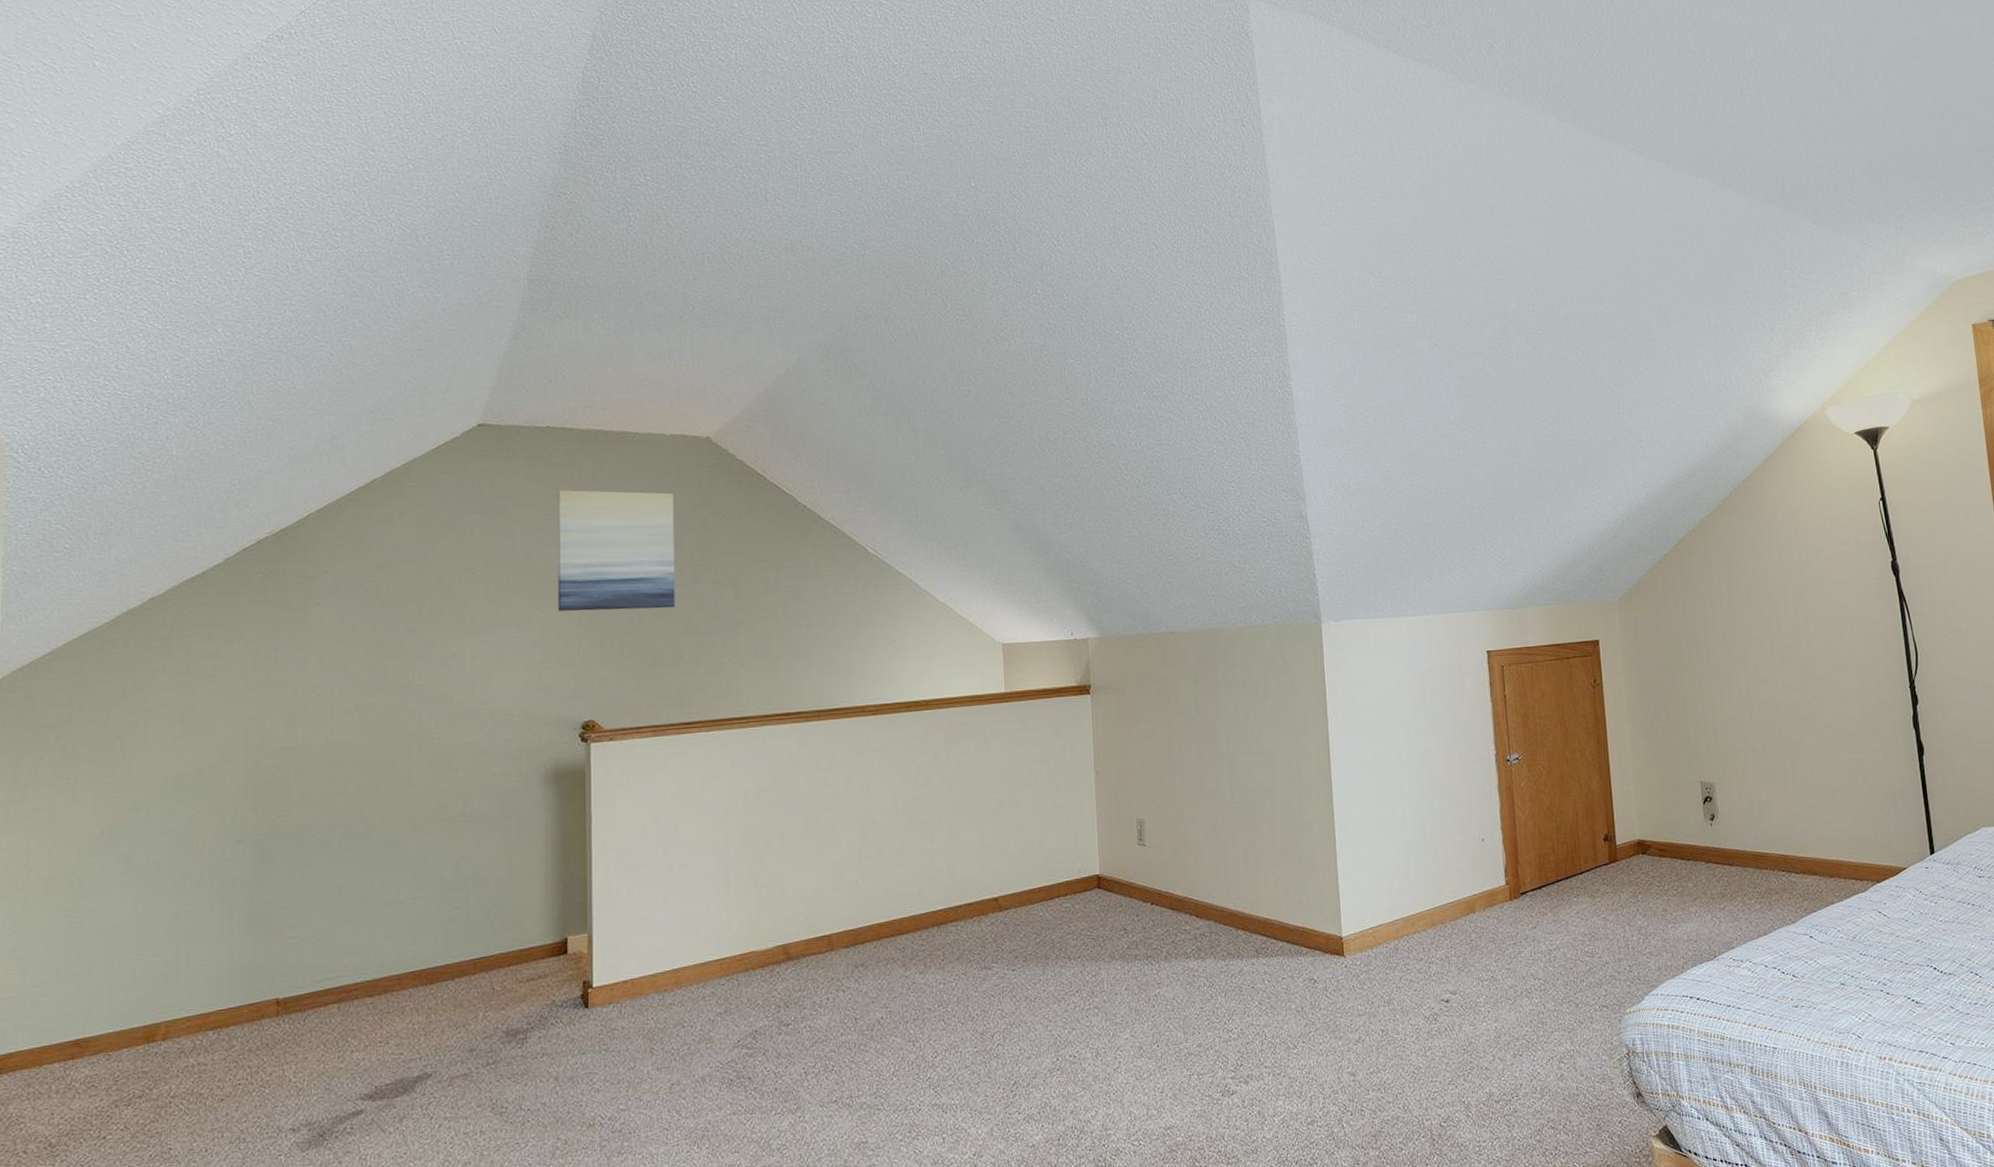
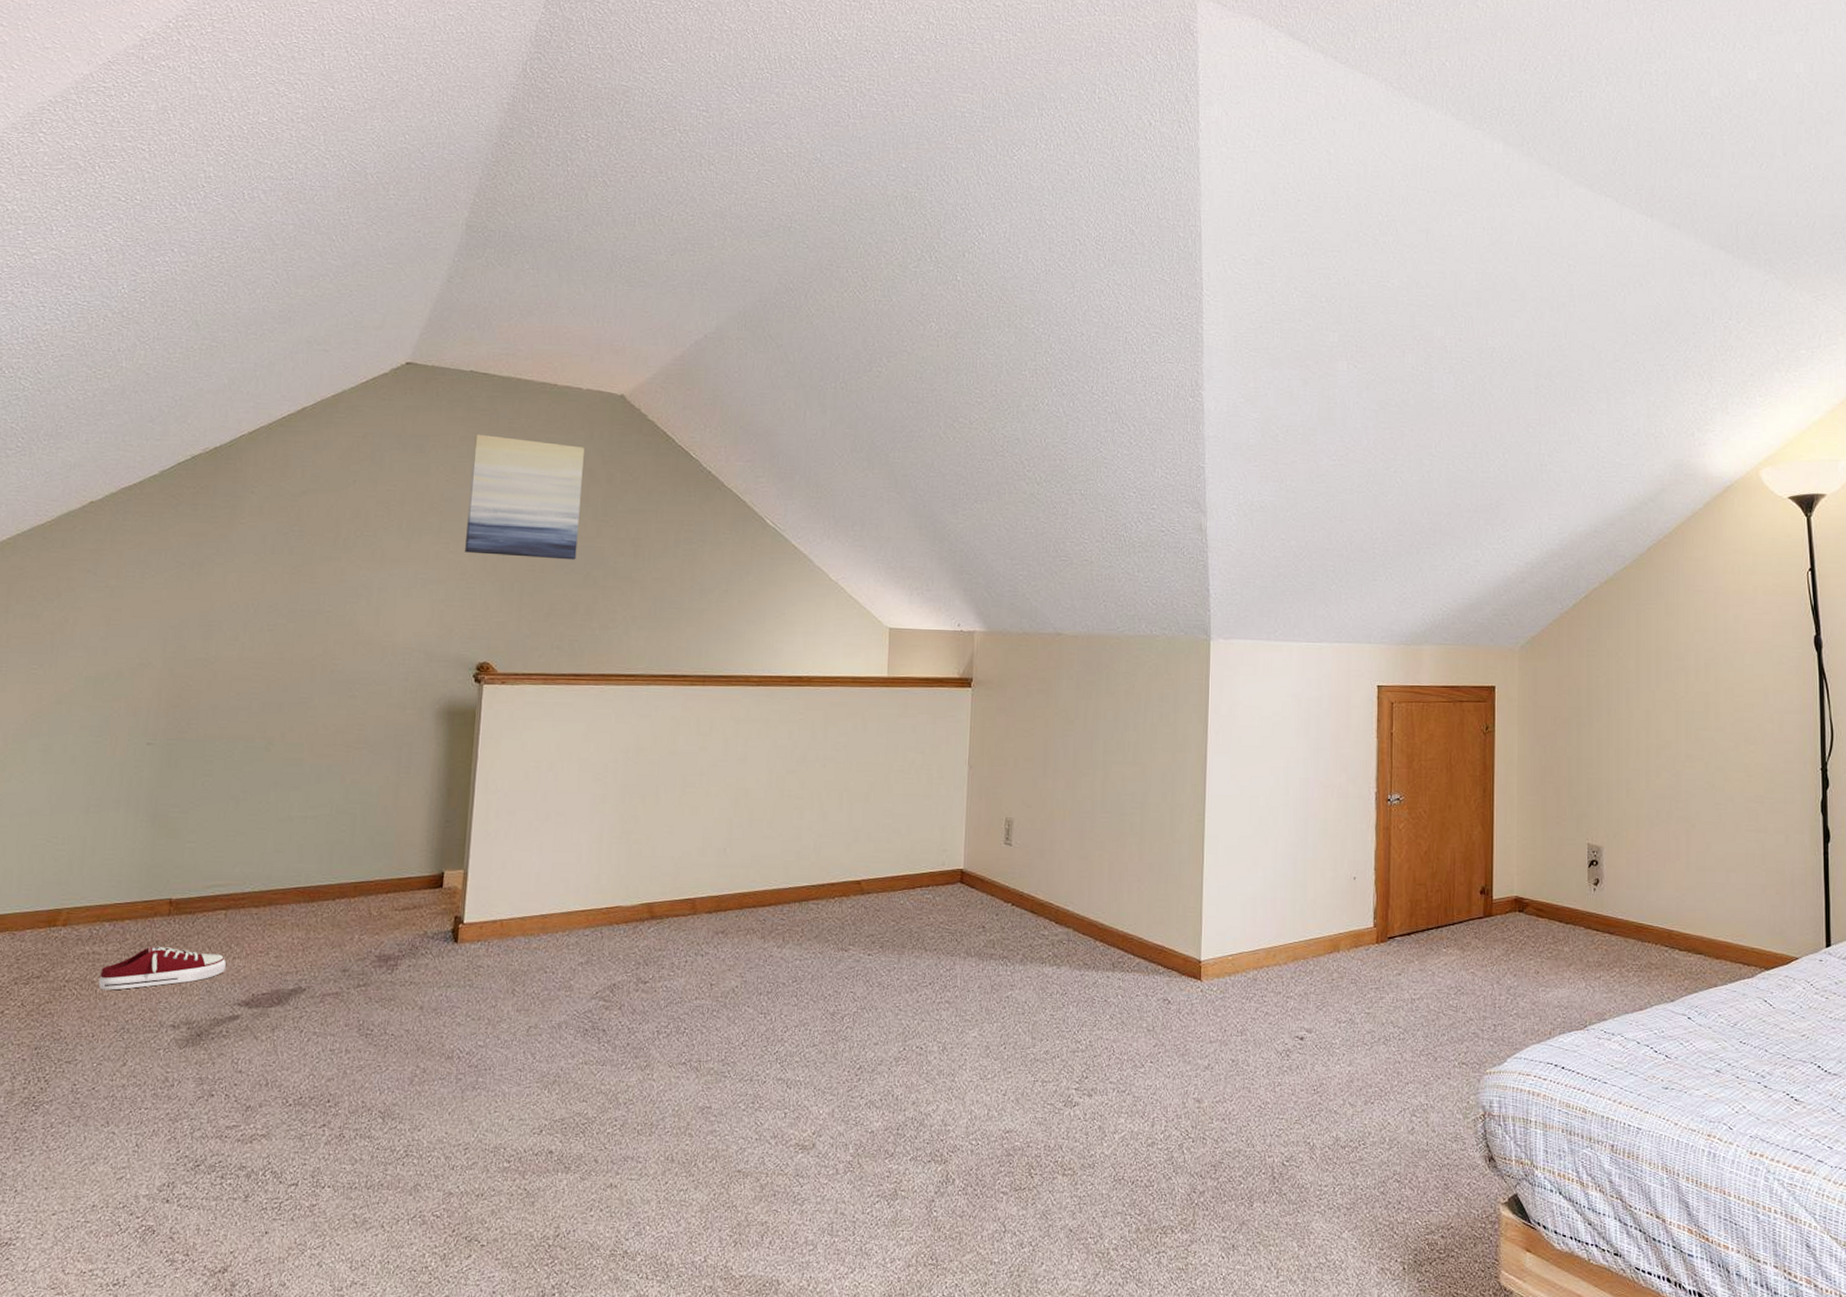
shoe: none [207,1048,344,1102] -> present [98,946,226,990]

